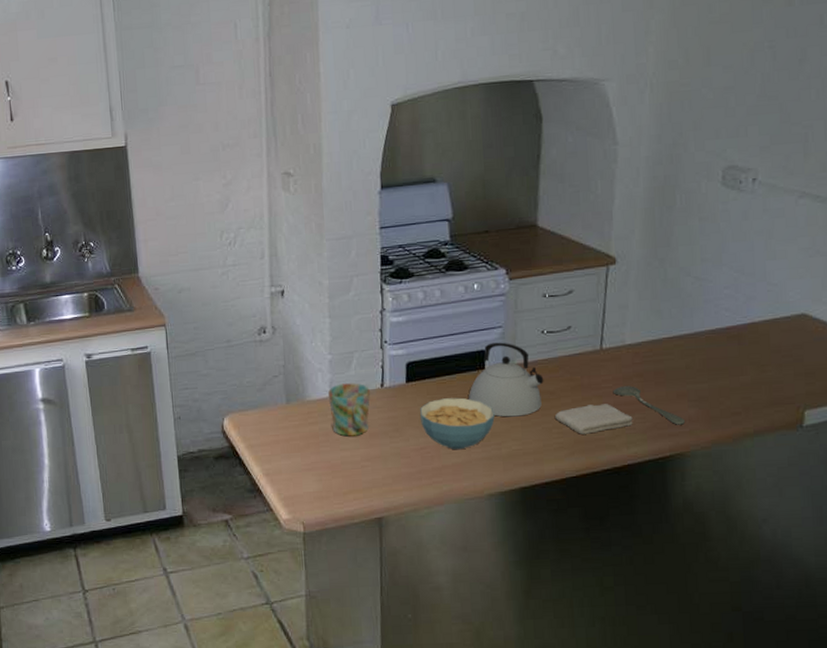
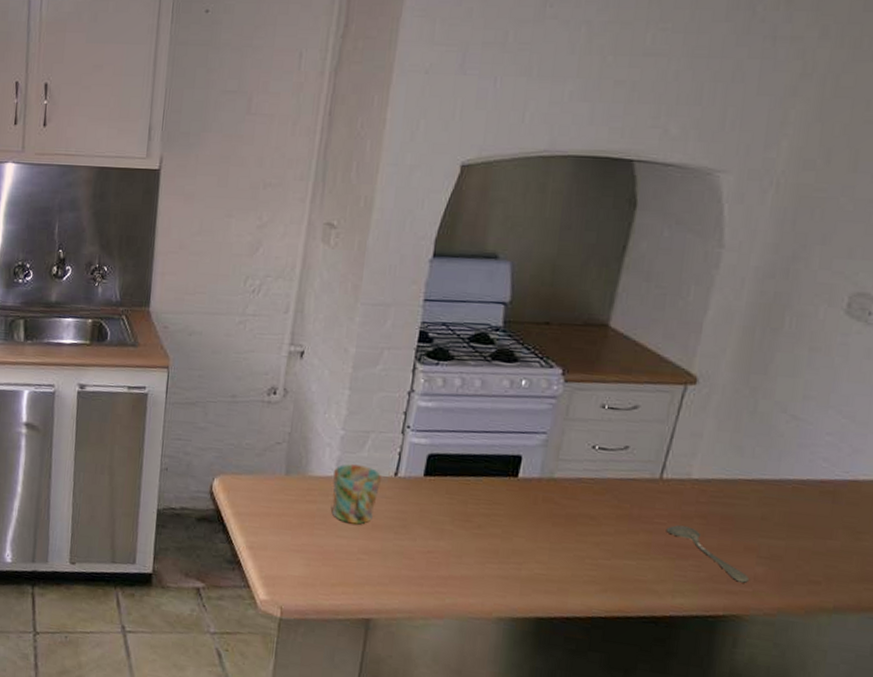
cereal bowl: present [420,397,495,450] -> none [433,500,521,562]
kettle: present [469,342,544,417] -> none [493,449,586,538]
washcloth: present [555,404,633,434] -> none [591,539,685,573]

